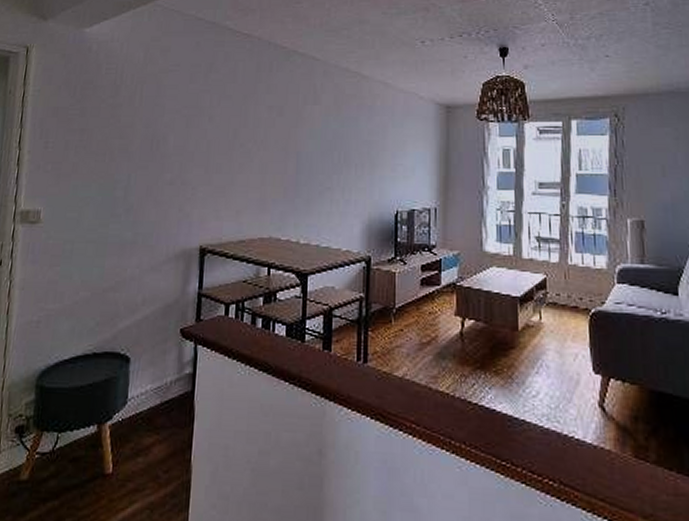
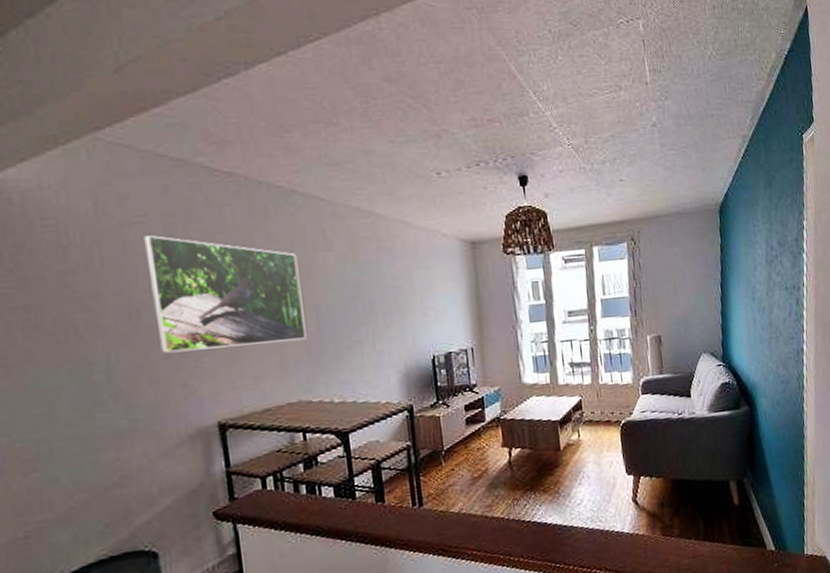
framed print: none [169,81,289,181] -> present [143,235,307,354]

